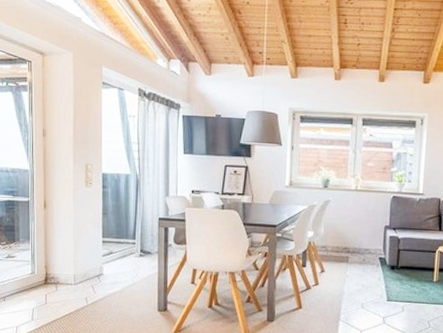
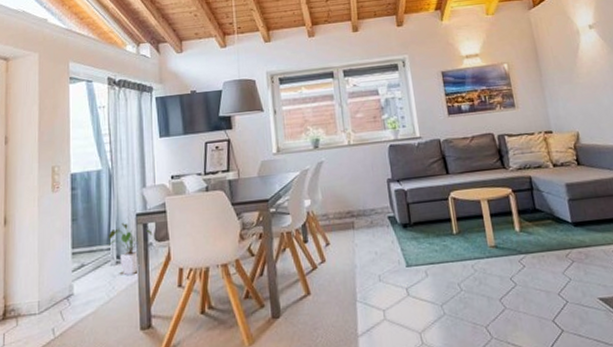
house plant: none [133,224,172,267] -> present [108,223,153,275]

